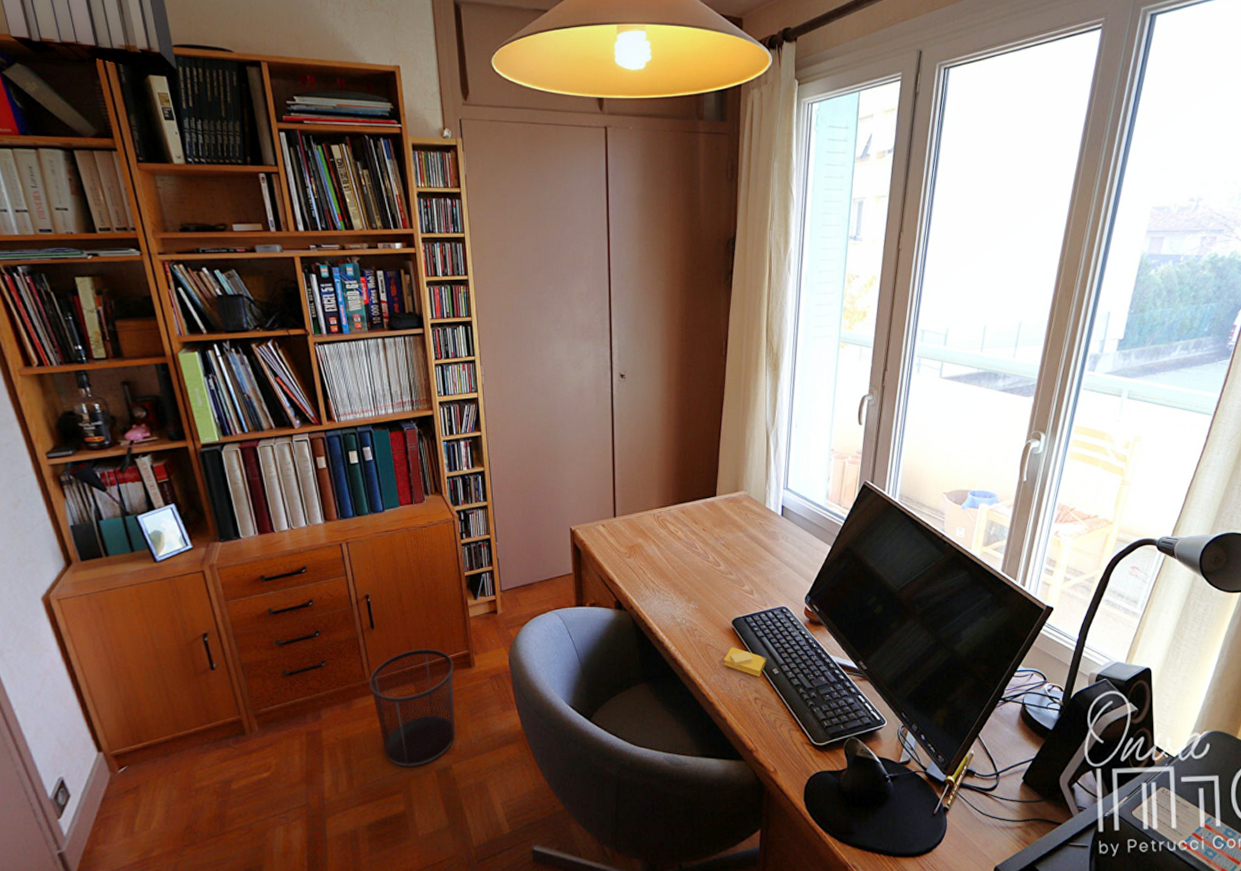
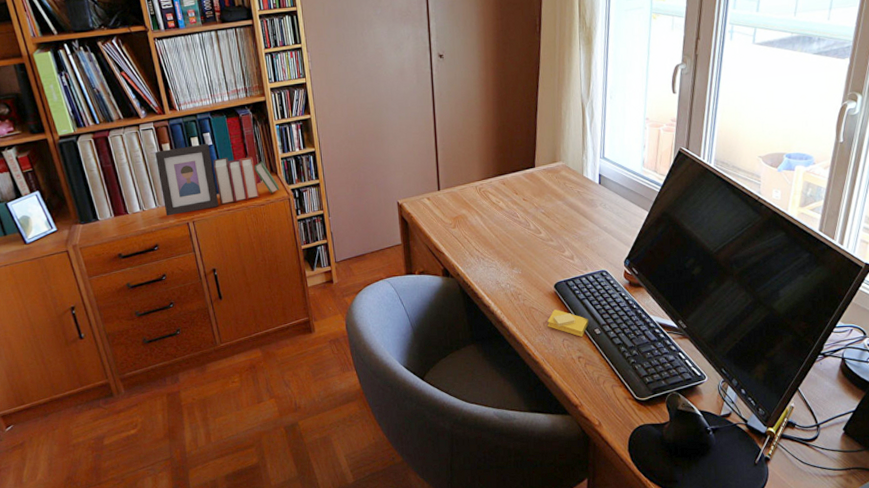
picture frame: none [308,459,377,536] -> present [155,144,219,216]
waste bin: present [369,648,456,768] -> none [220,316,300,424]
books: none [373,473,444,525] -> present [213,156,280,205]

